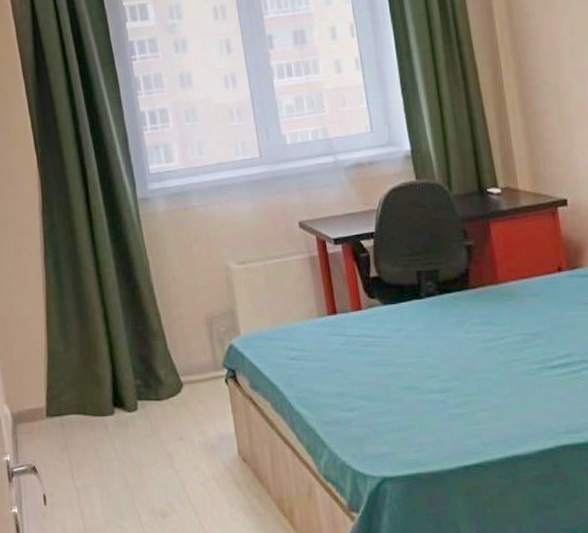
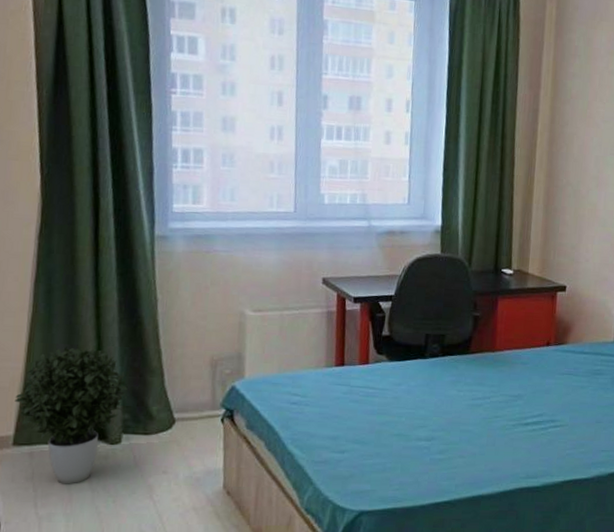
potted plant: none [42,315,136,455] -> present [14,347,128,484]

